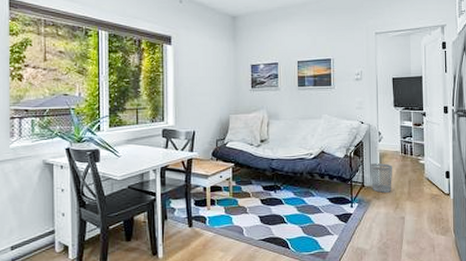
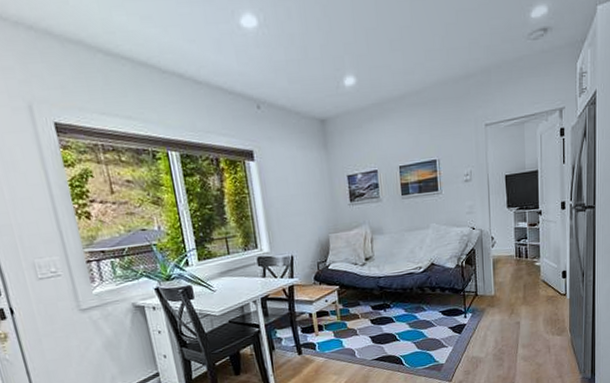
wastebasket: present [370,163,393,193] -> none [483,269,508,300]

